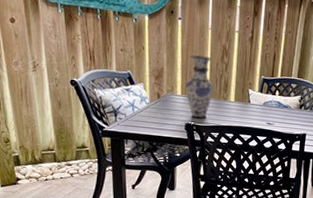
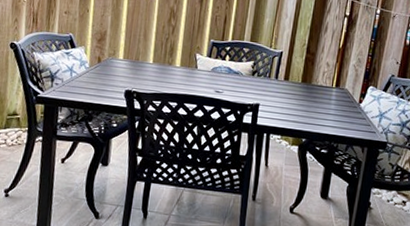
vase: present [185,55,214,119] -> none [128,17,159,85]

